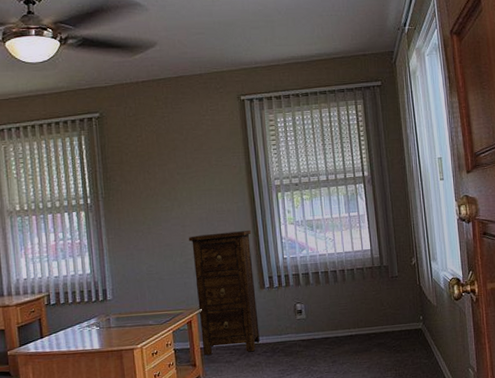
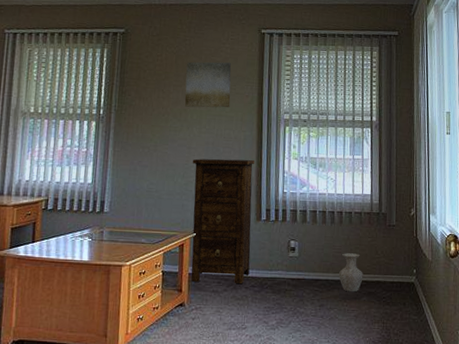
wall art: none [168,134,219,185] -> present [184,62,232,108]
vase: none [348,308,372,346] -> present [339,253,363,292]

